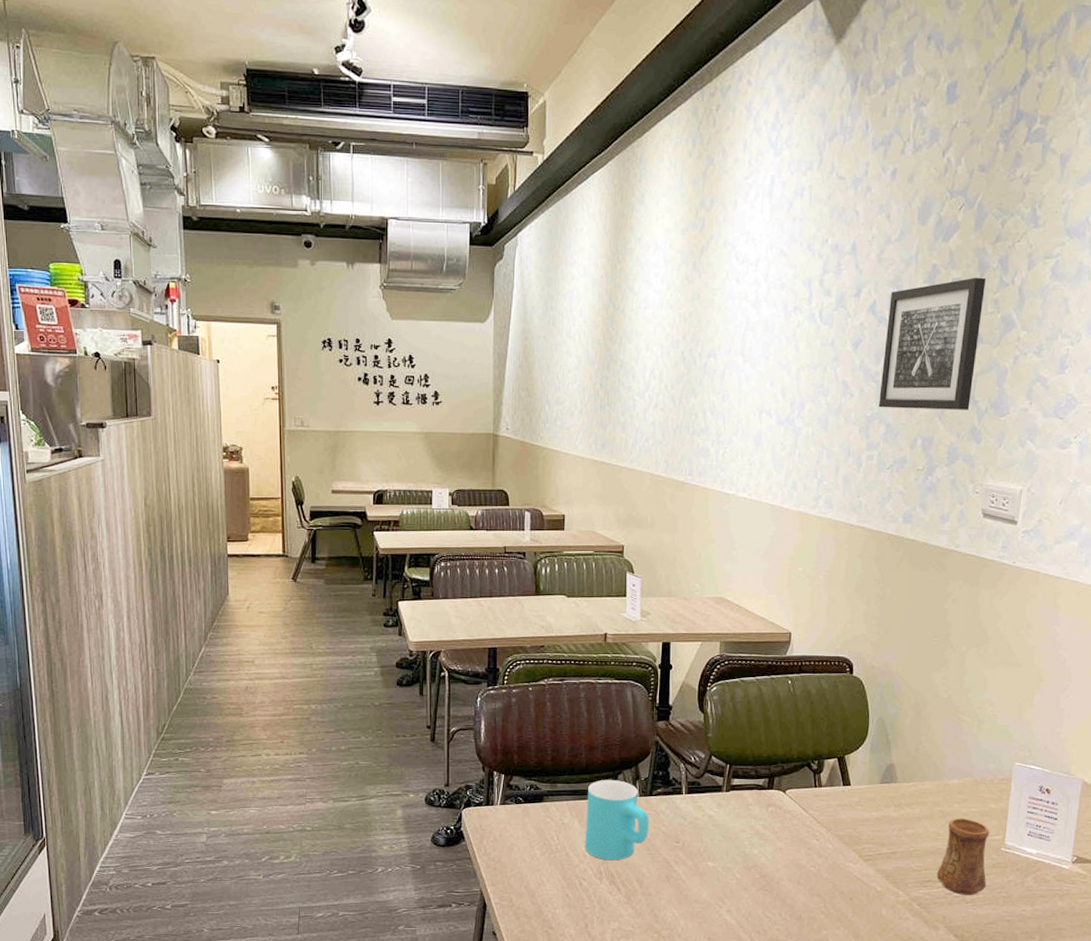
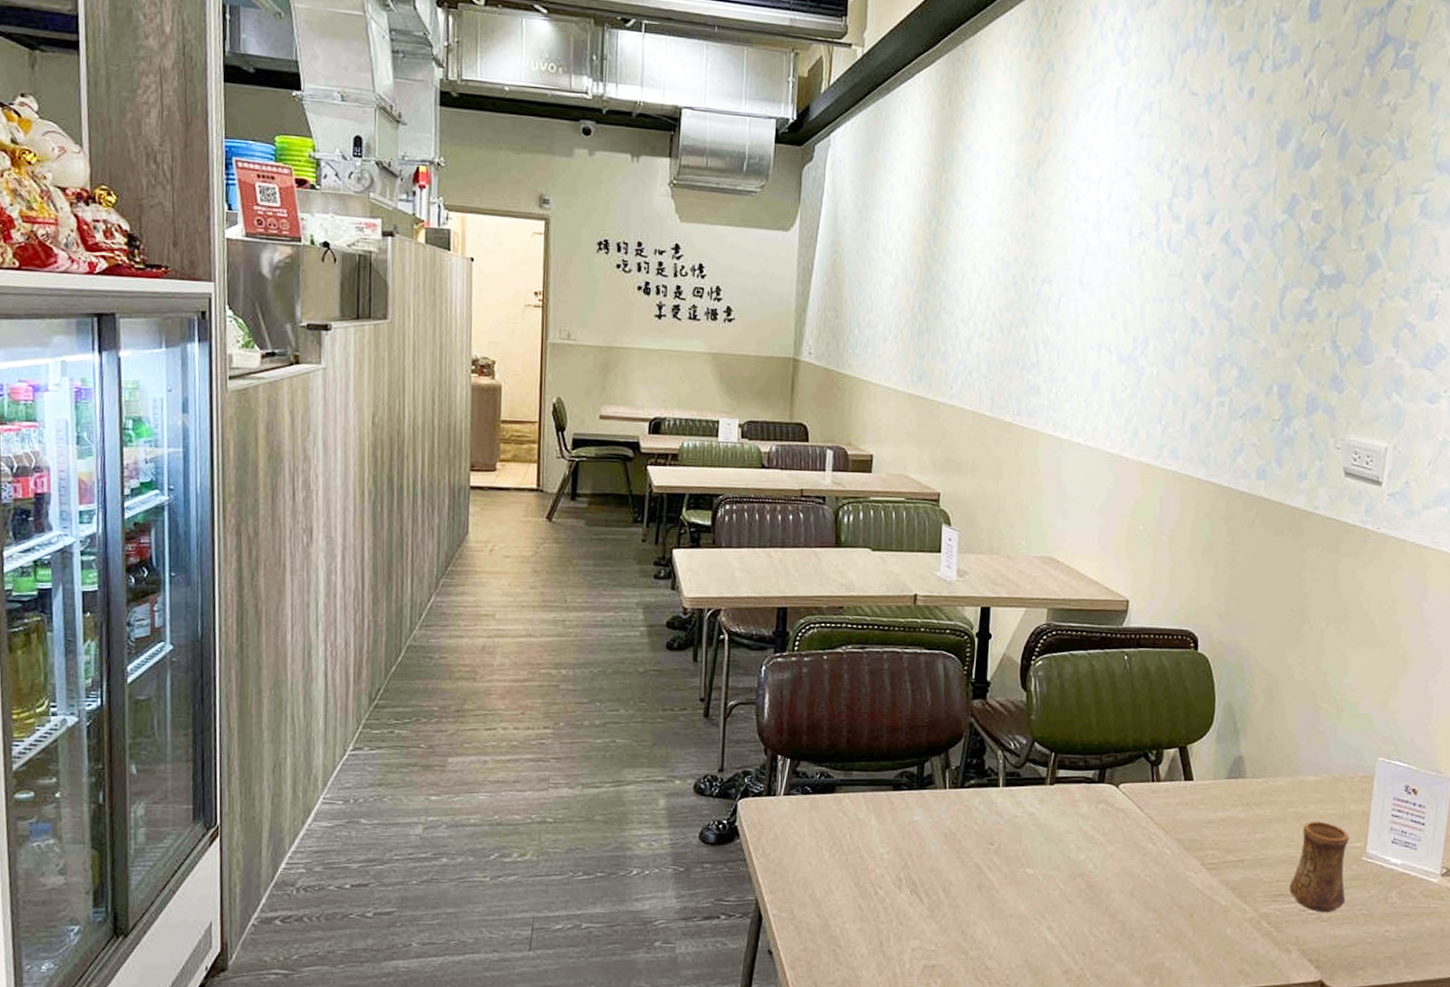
cup: present [584,779,649,861] -> none [882,767,959,865]
wall art: present [879,277,986,410] -> none [1231,210,1349,356]

